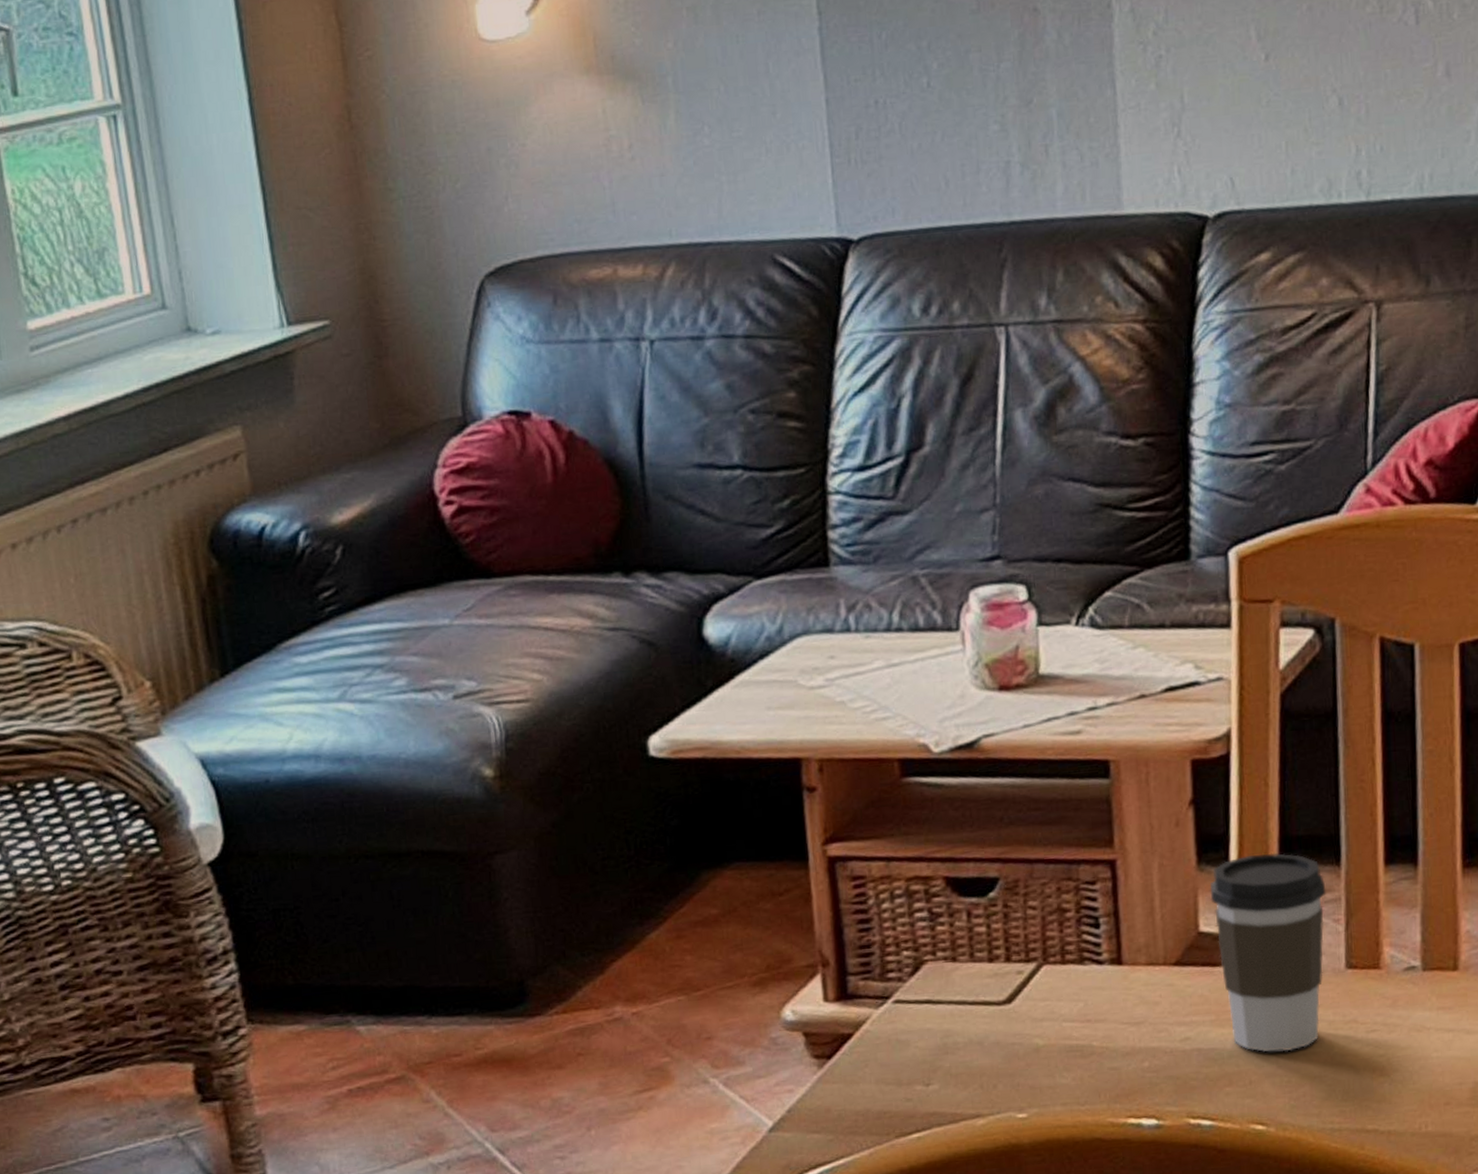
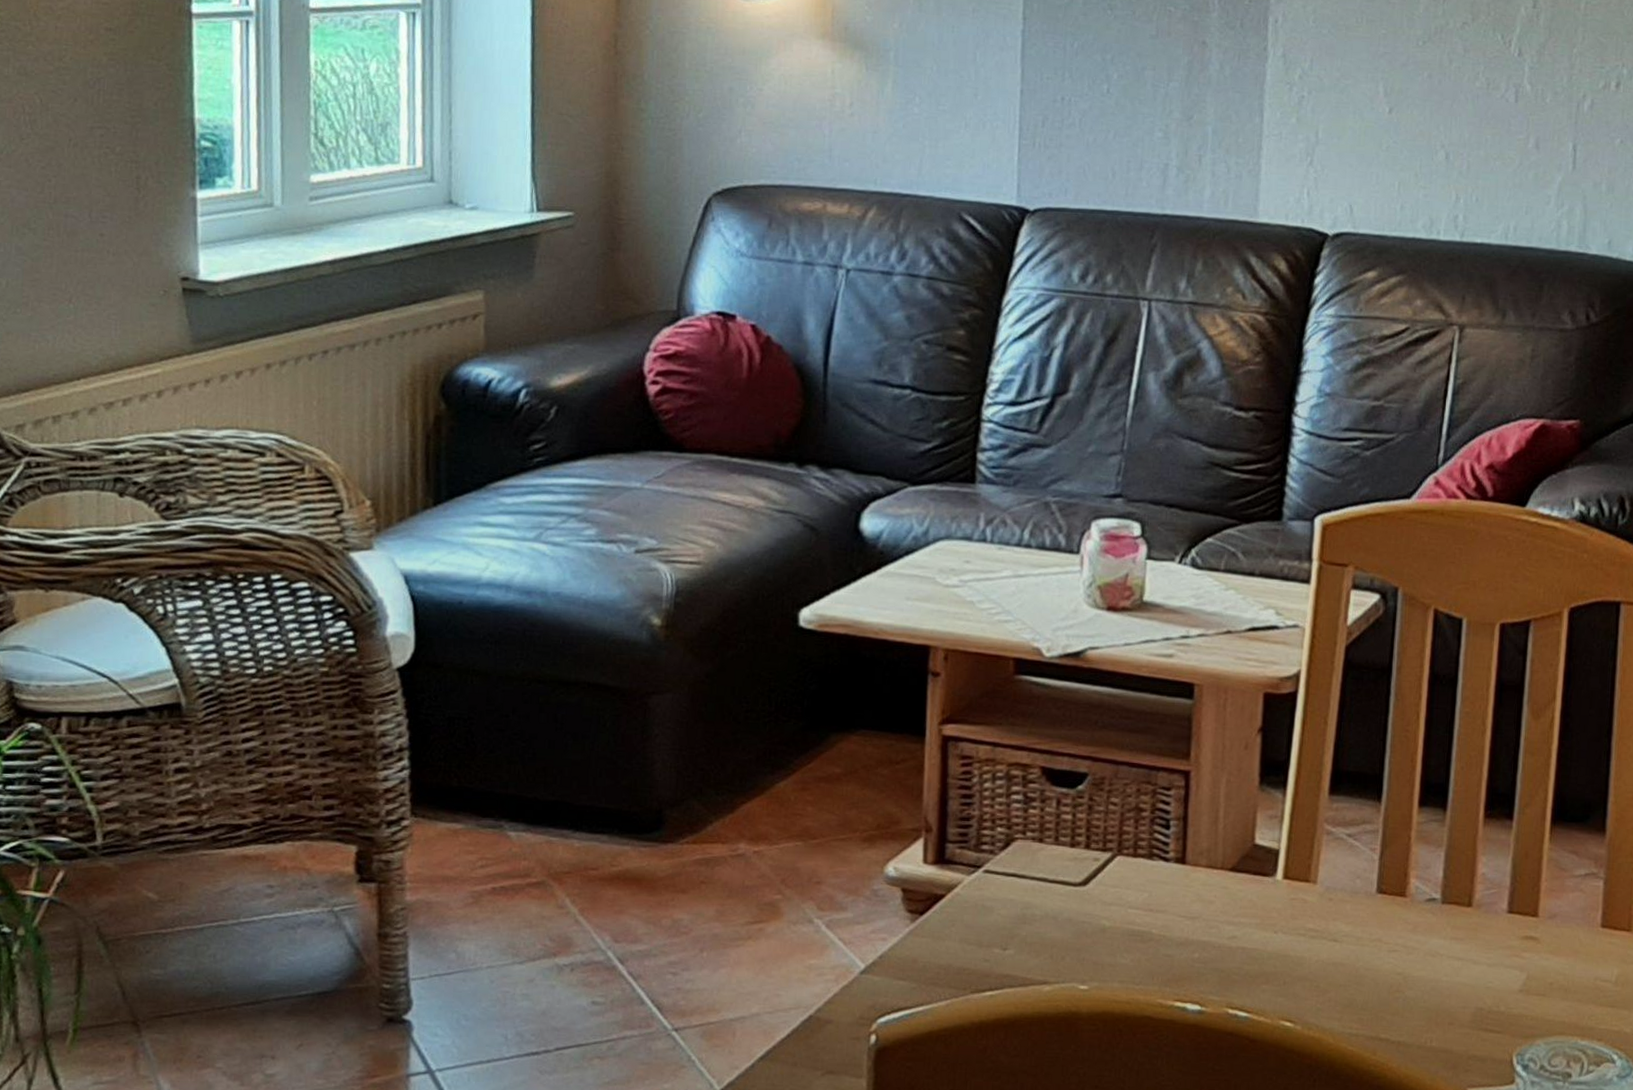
coffee cup: present [1210,853,1326,1052] -> none [1267,783,1367,960]

